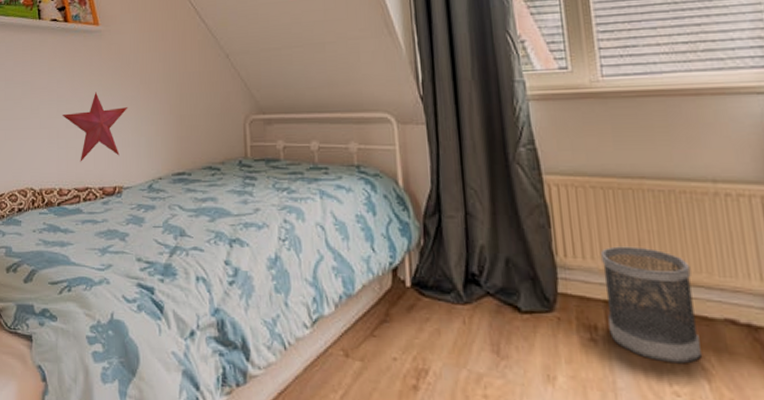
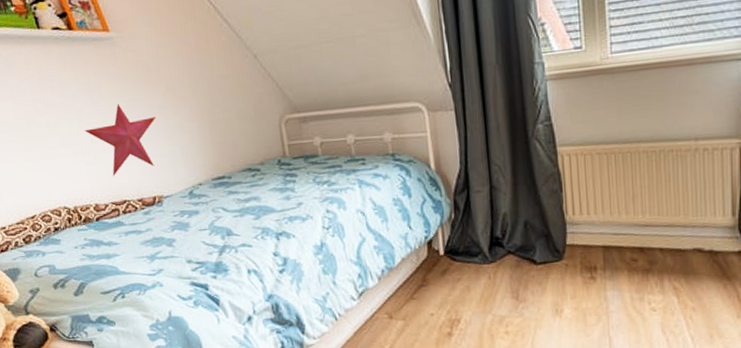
wastebasket: present [601,246,702,364] -> none [603,200,674,288]

